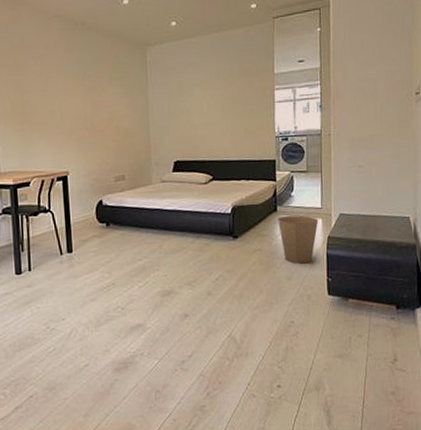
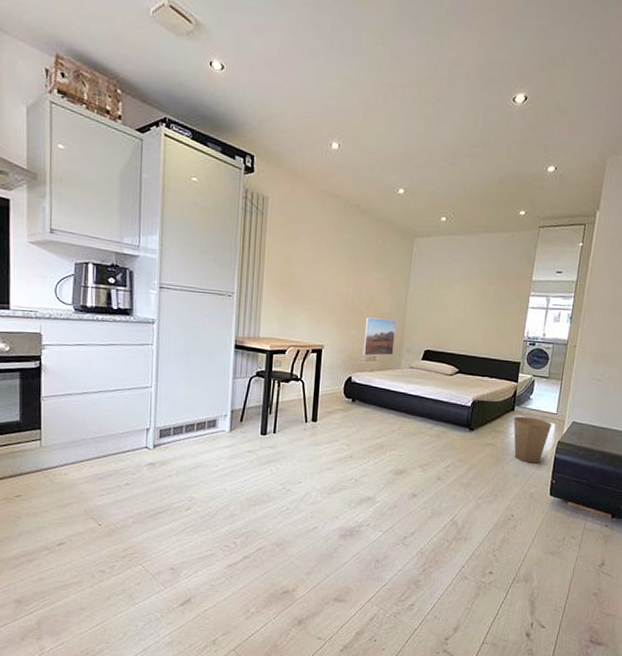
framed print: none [108,134,142,177] -> present [362,317,396,356]

